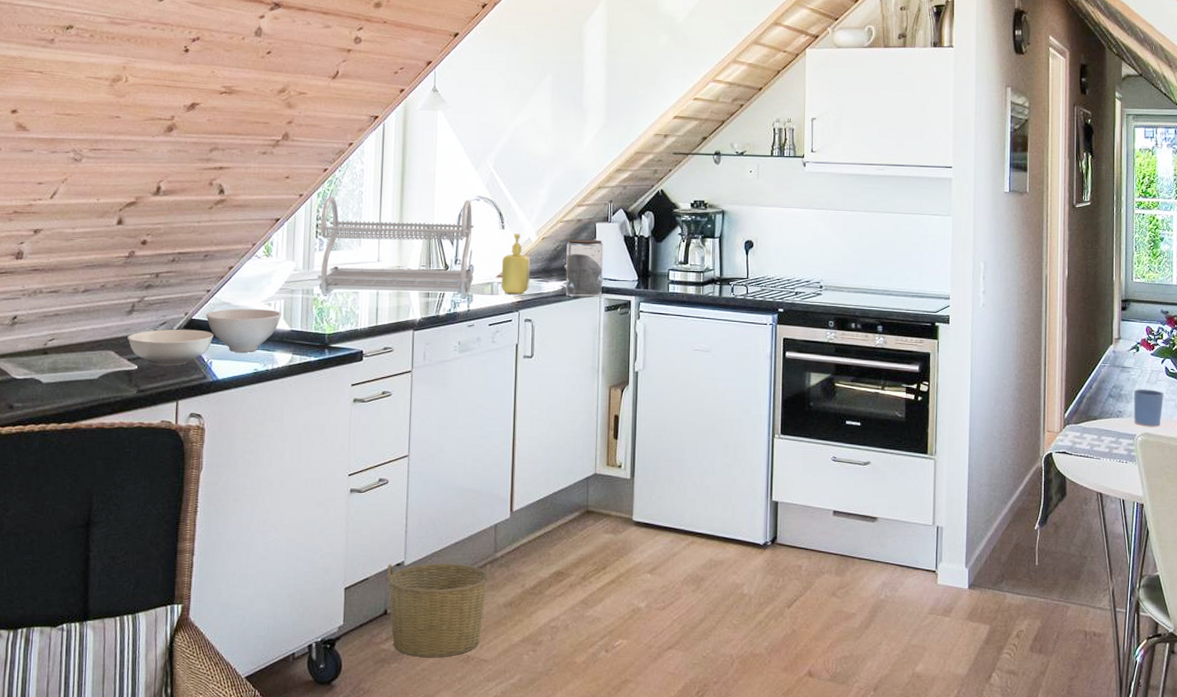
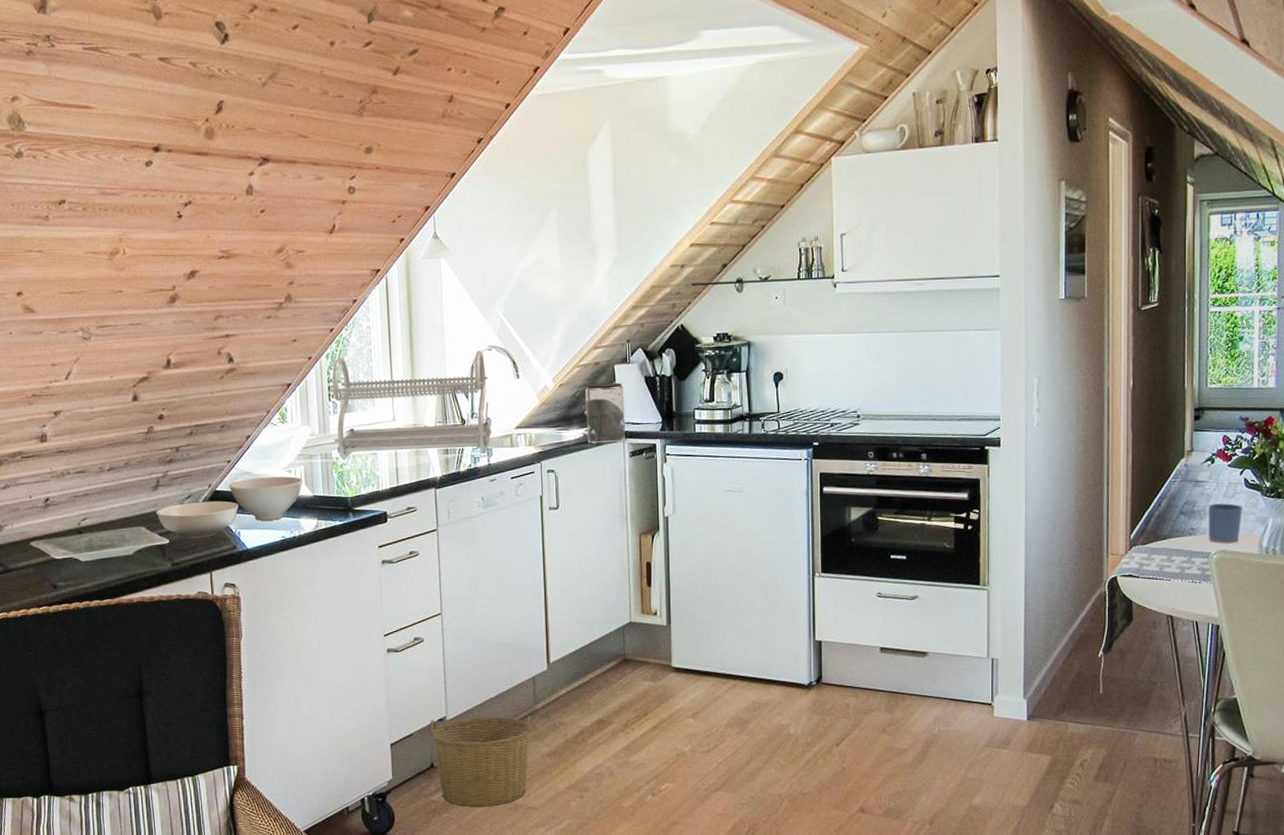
soap dispenser: present [501,234,531,294] -> none [519,382,550,445]

